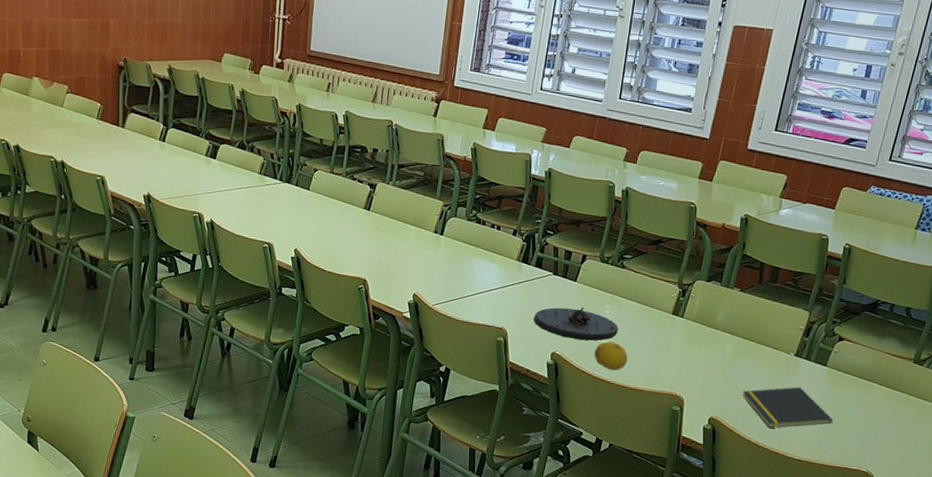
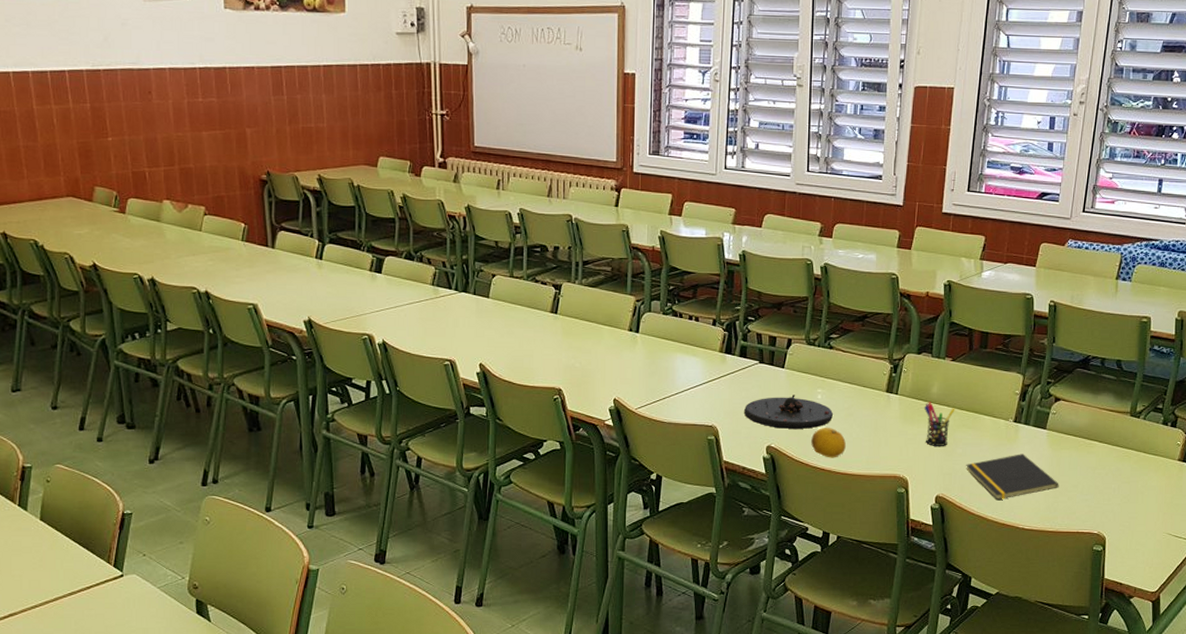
pen holder: none [705,328,738,371] -> present [923,402,955,446]

